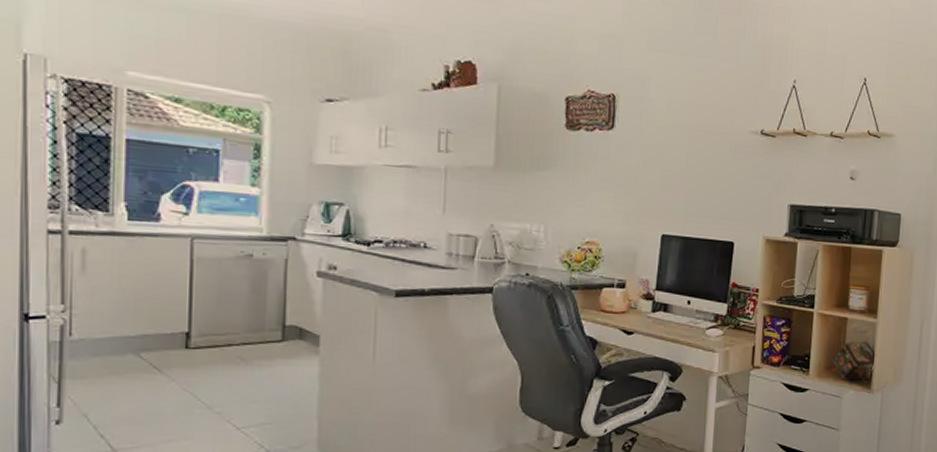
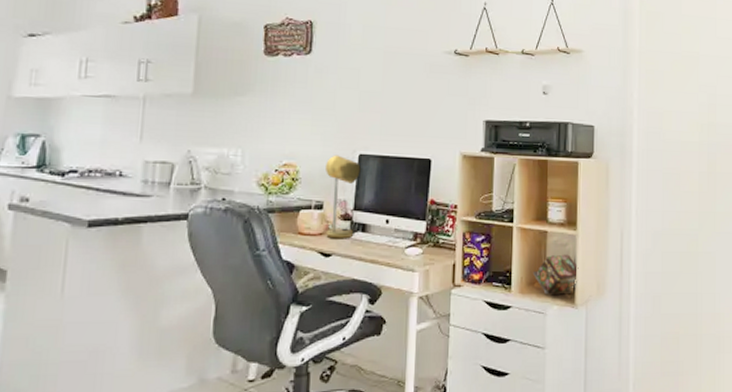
desk lamp: none [628,234,663,318] -> present [326,155,361,239]

